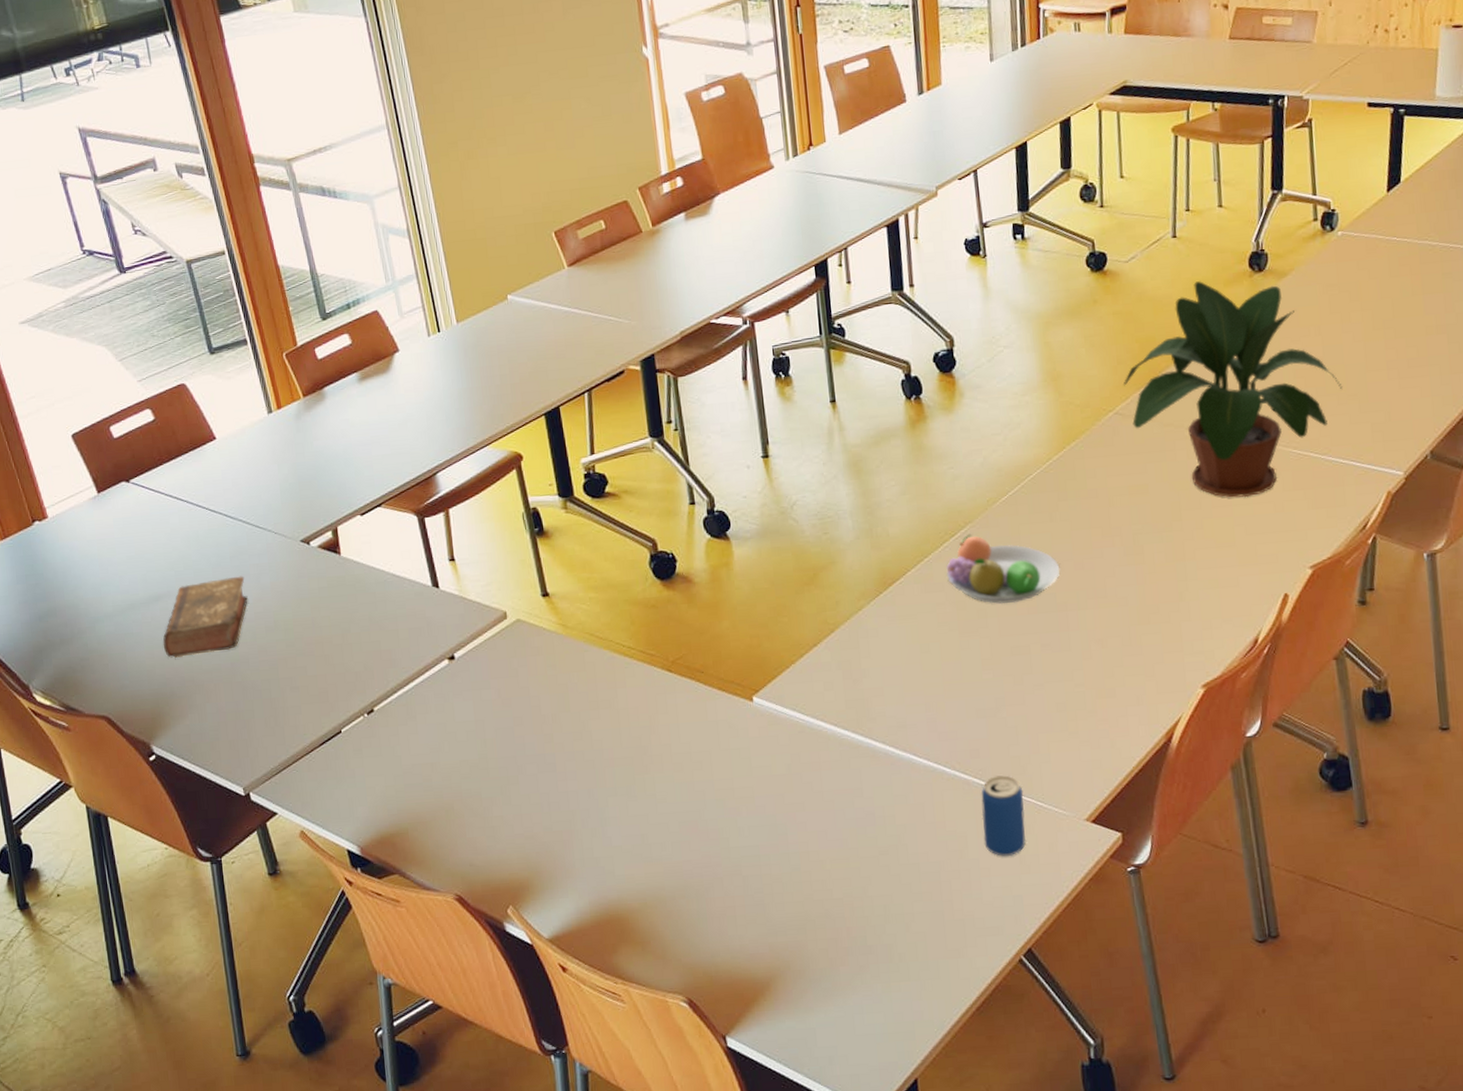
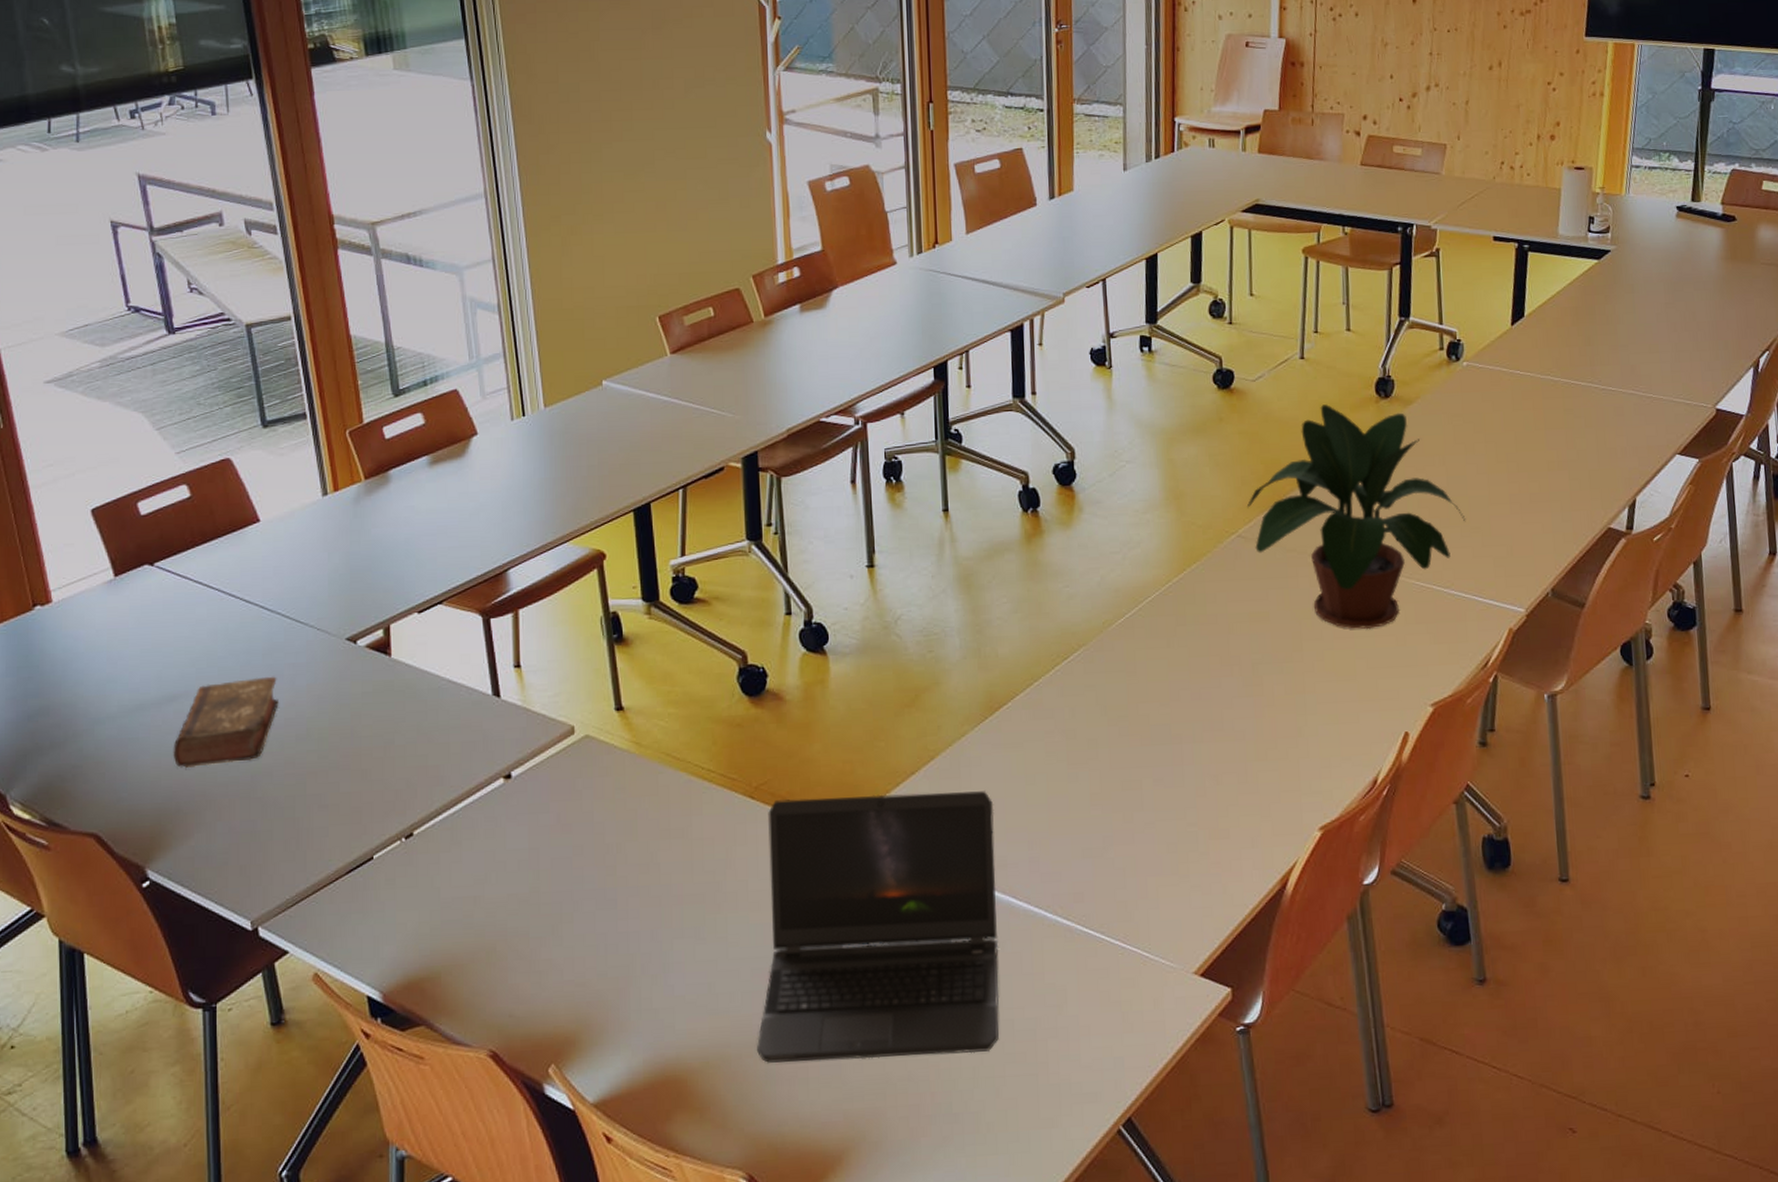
laptop computer: none [685,659,906,903] -> present [757,791,999,1063]
fruit bowl: present [946,533,1060,605] -> none [1057,657,1176,735]
beverage can: present [981,775,1027,857] -> none [1083,922,1130,1014]

